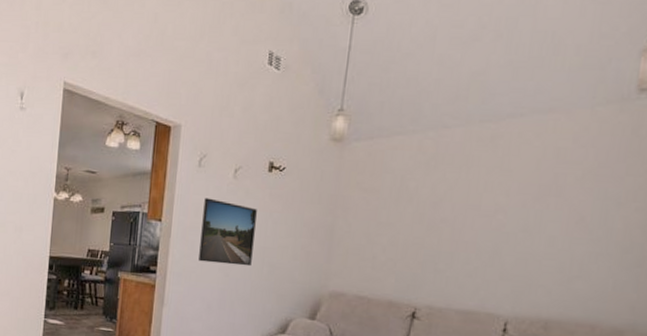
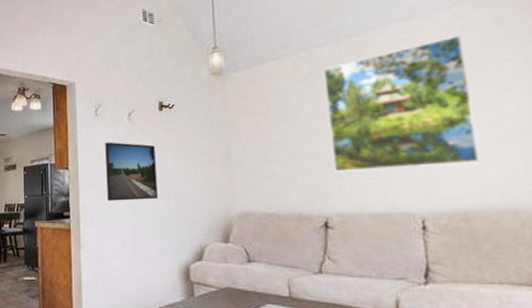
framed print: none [435,139,595,274] -> present [323,35,481,172]

